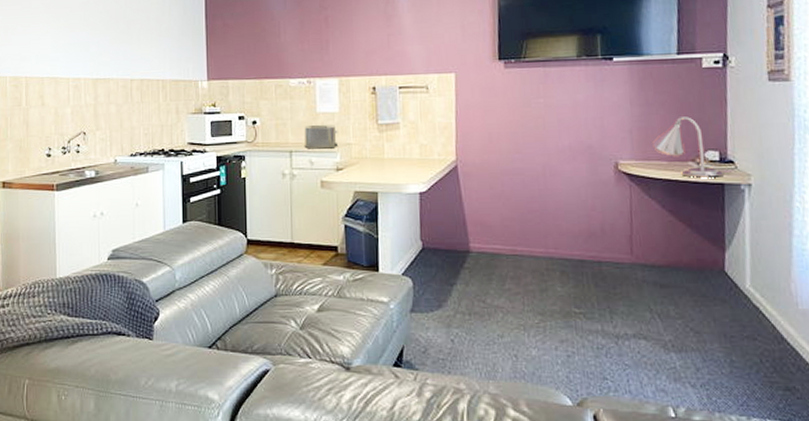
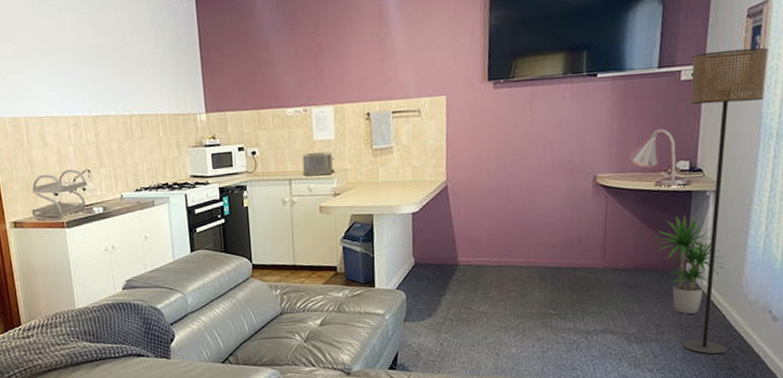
dish rack: none [21,130,82,183] -> present [31,169,88,221]
potted plant: none [687,209,769,321] -> present [655,215,724,314]
floor lamp: none [713,38,795,371] -> present [682,47,768,355]

